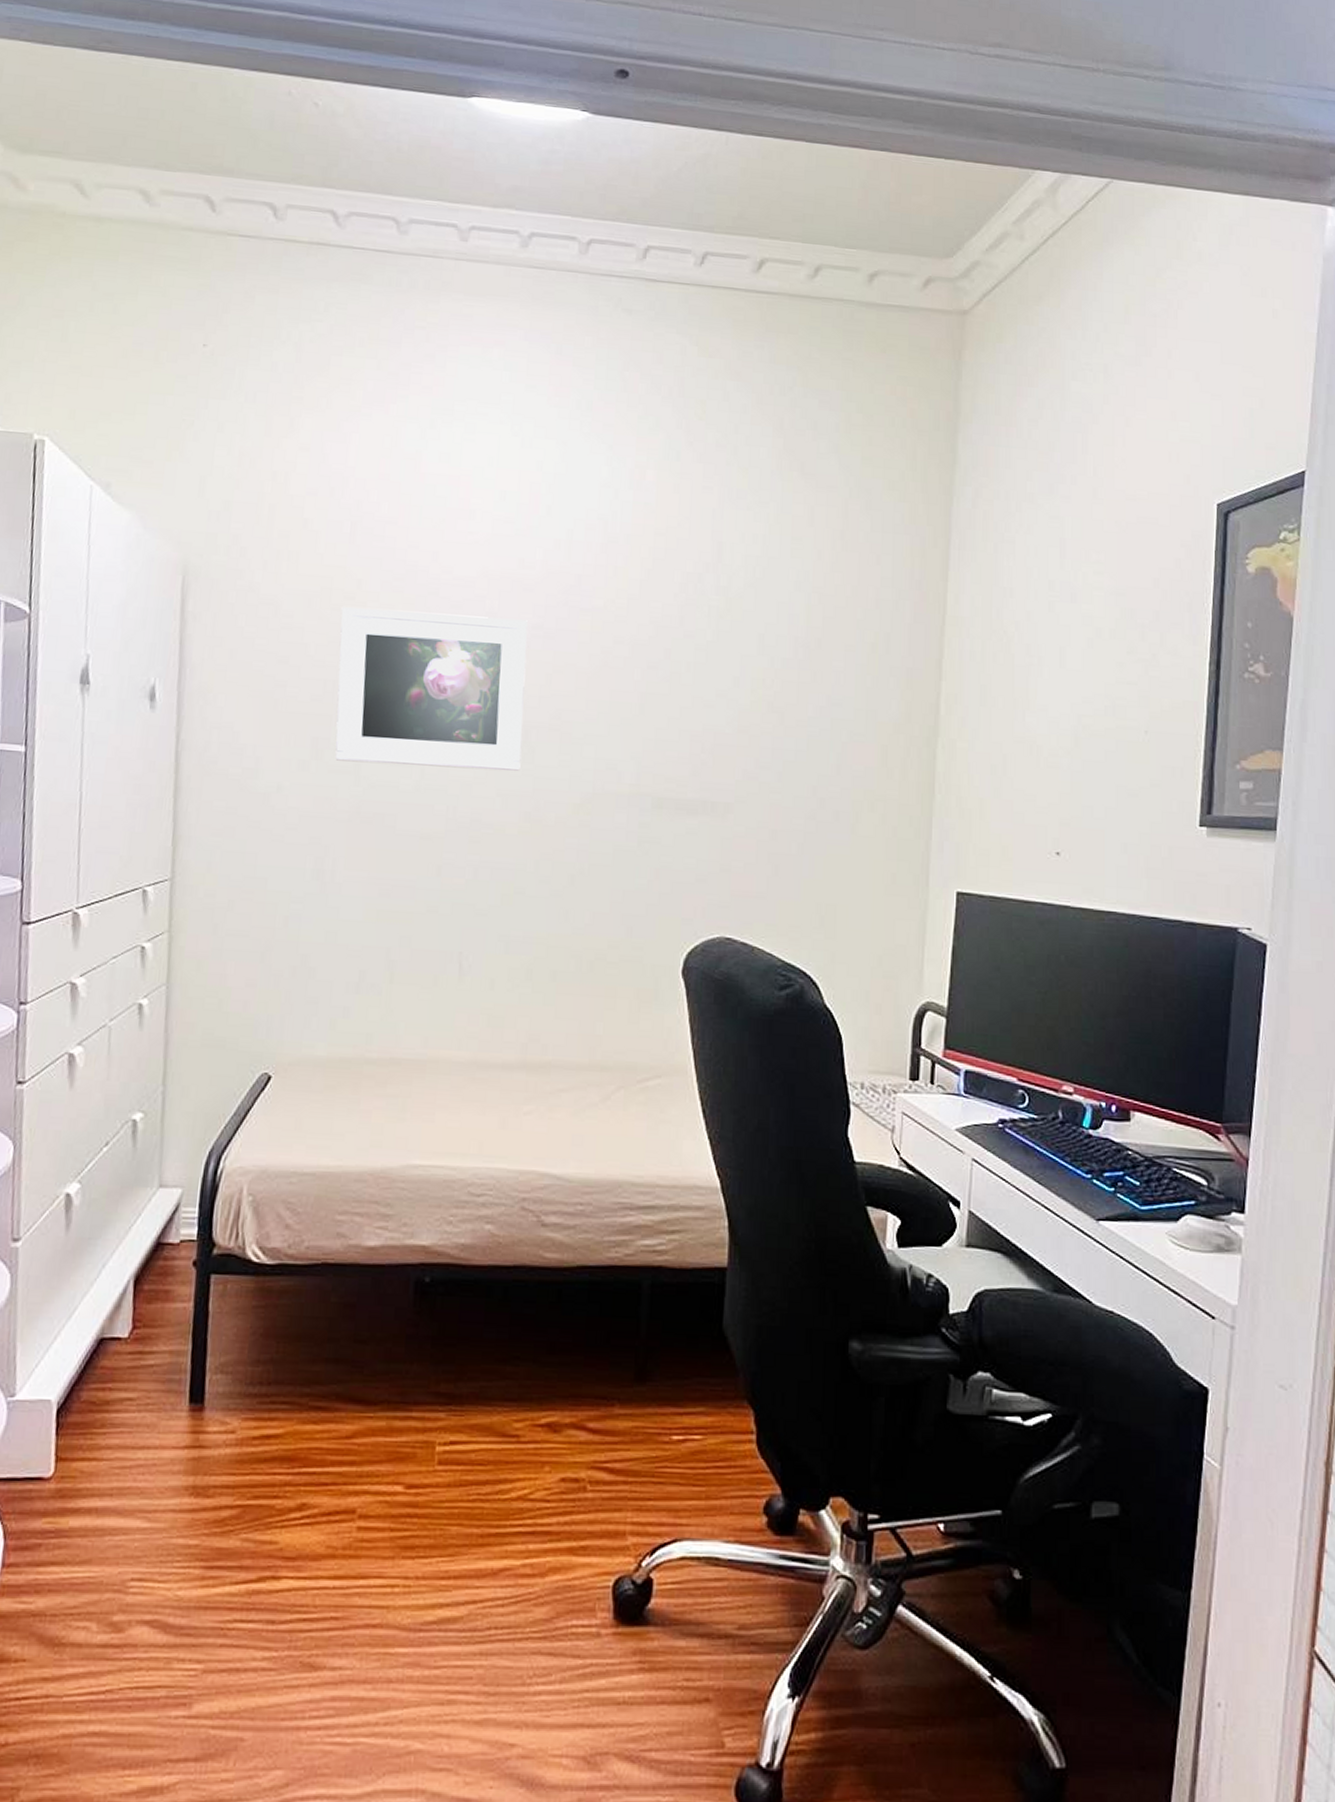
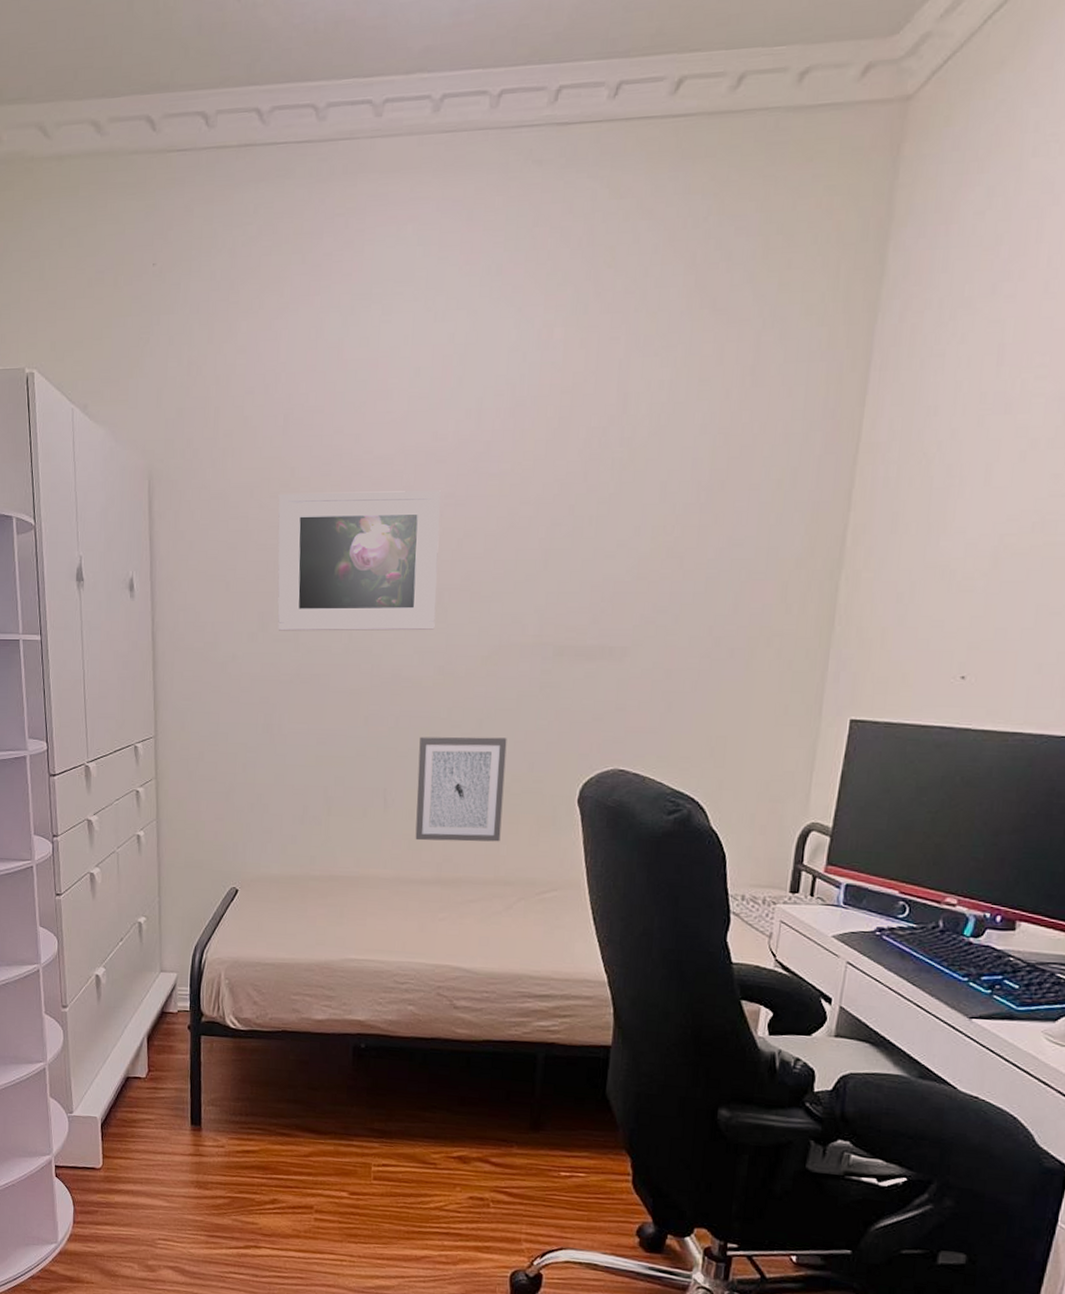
wall art: none [496,892,603,1019] -> present [415,737,507,842]

